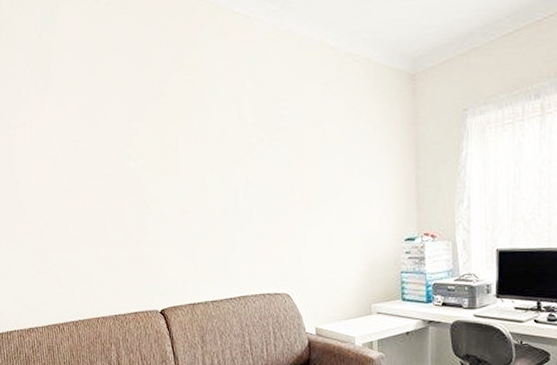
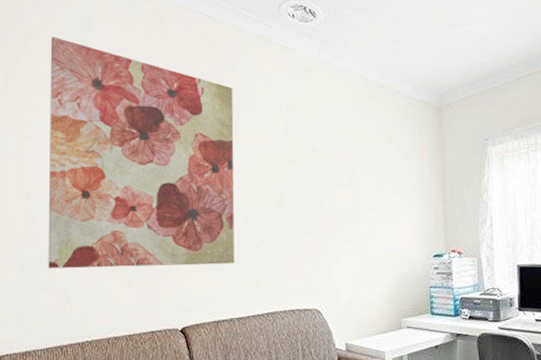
wall art: none [21,21,206,253] -> present [48,37,235,269]

